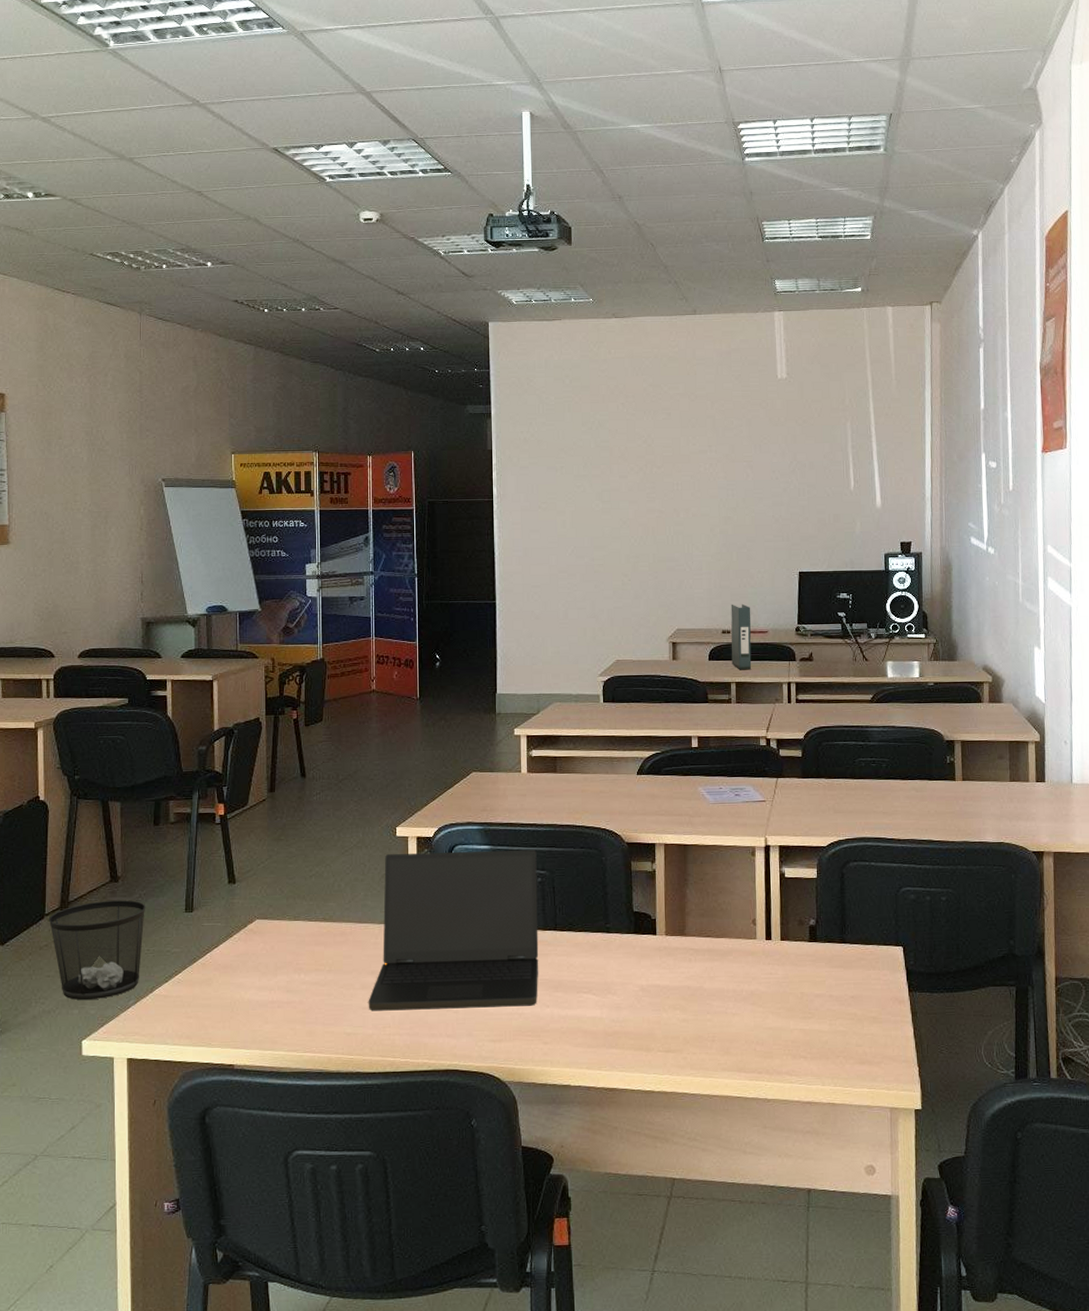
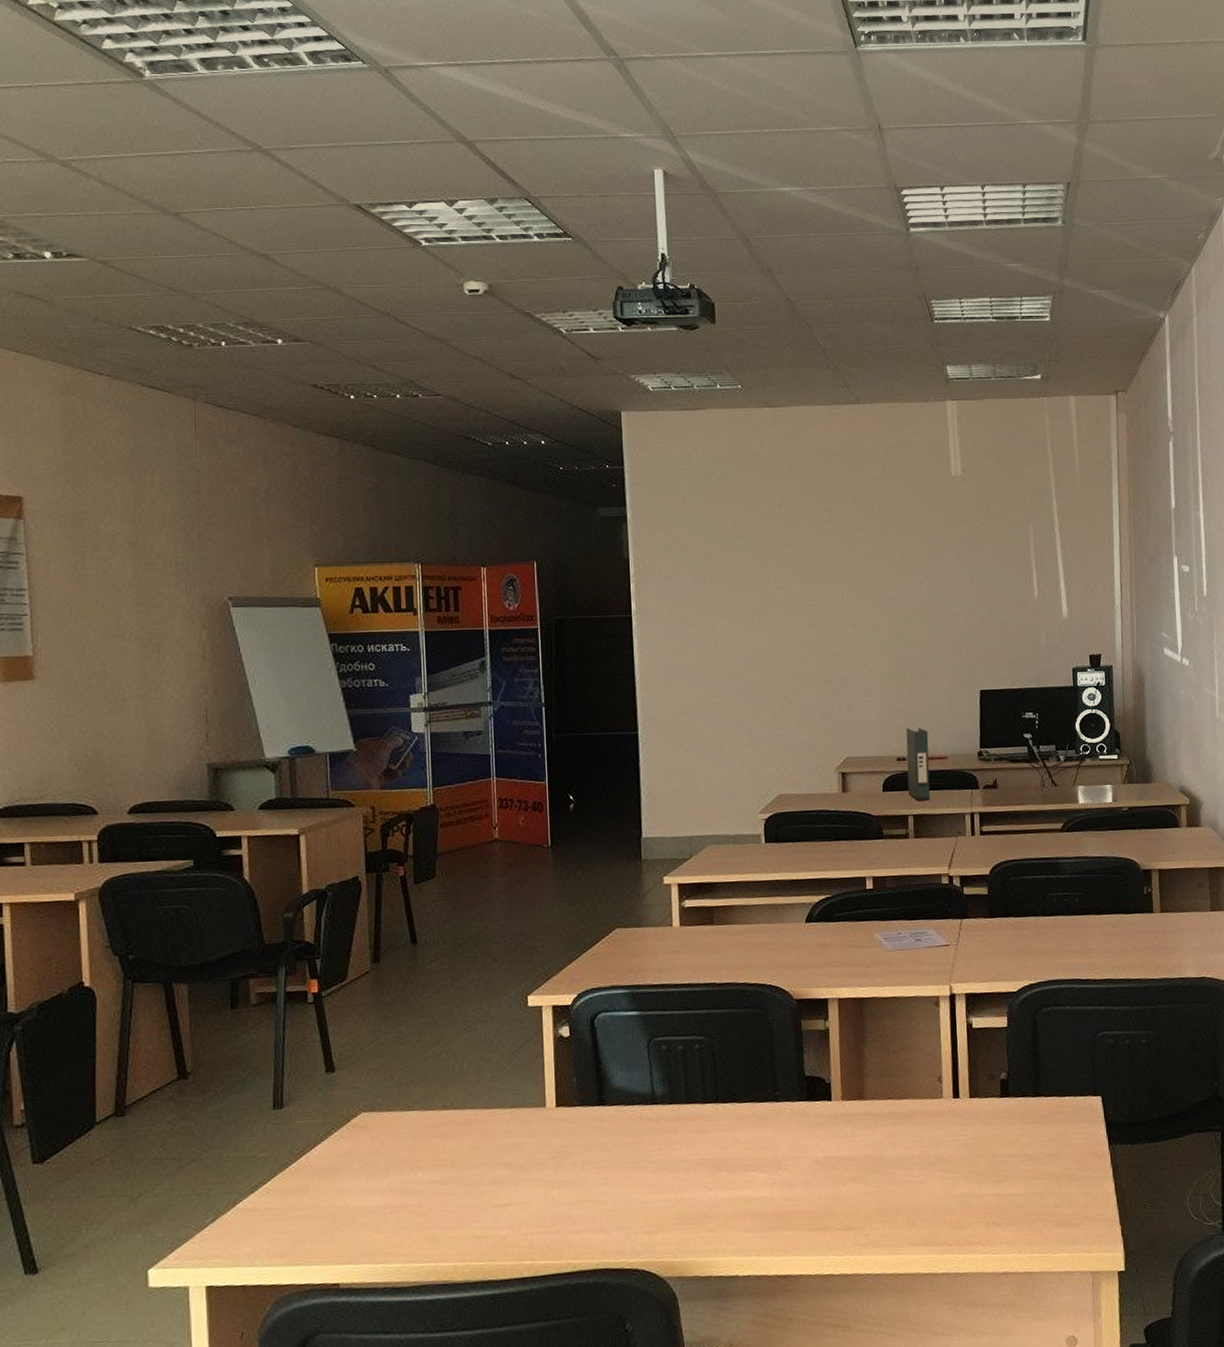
waste bin: present [48,900,146,1000] -> none [100,1099,224,1222]
laptop: present [368,850,539,1010] -> none [500,1013,699,1208]

